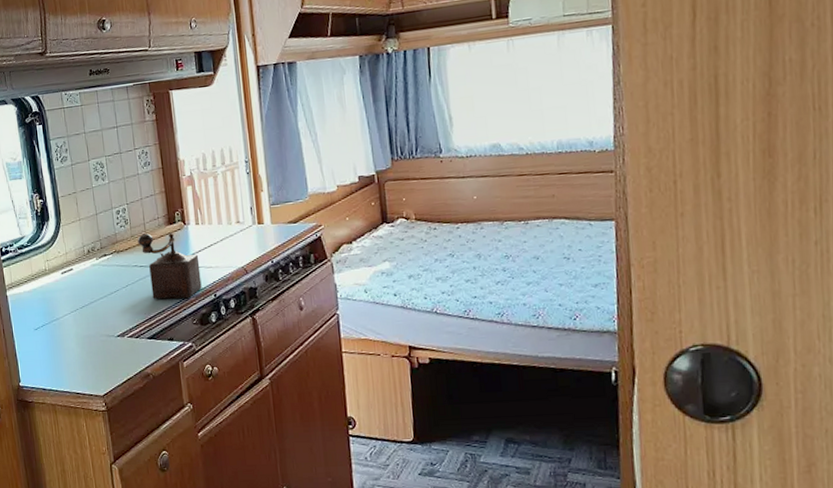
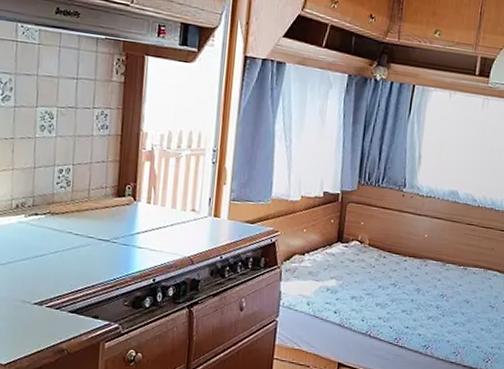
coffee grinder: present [137,232,202,300] -> none [77,200,144,278]

